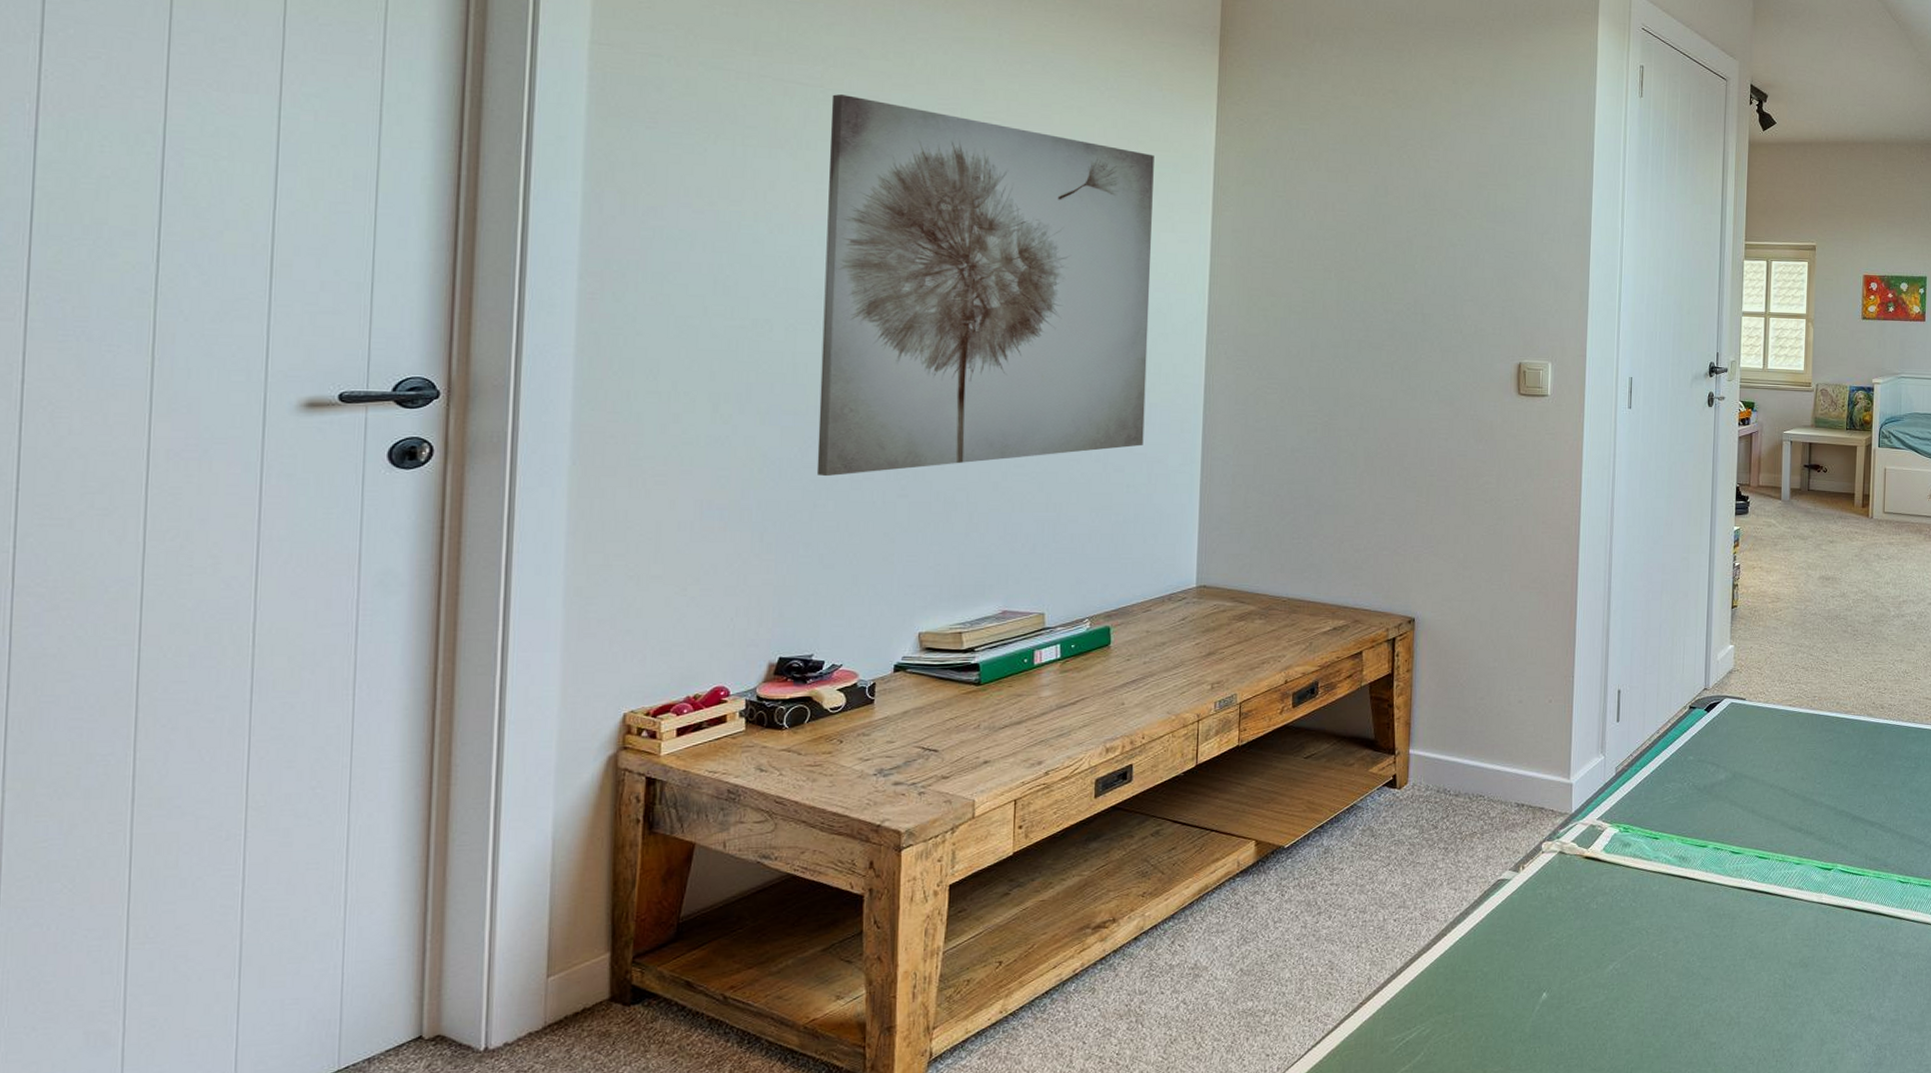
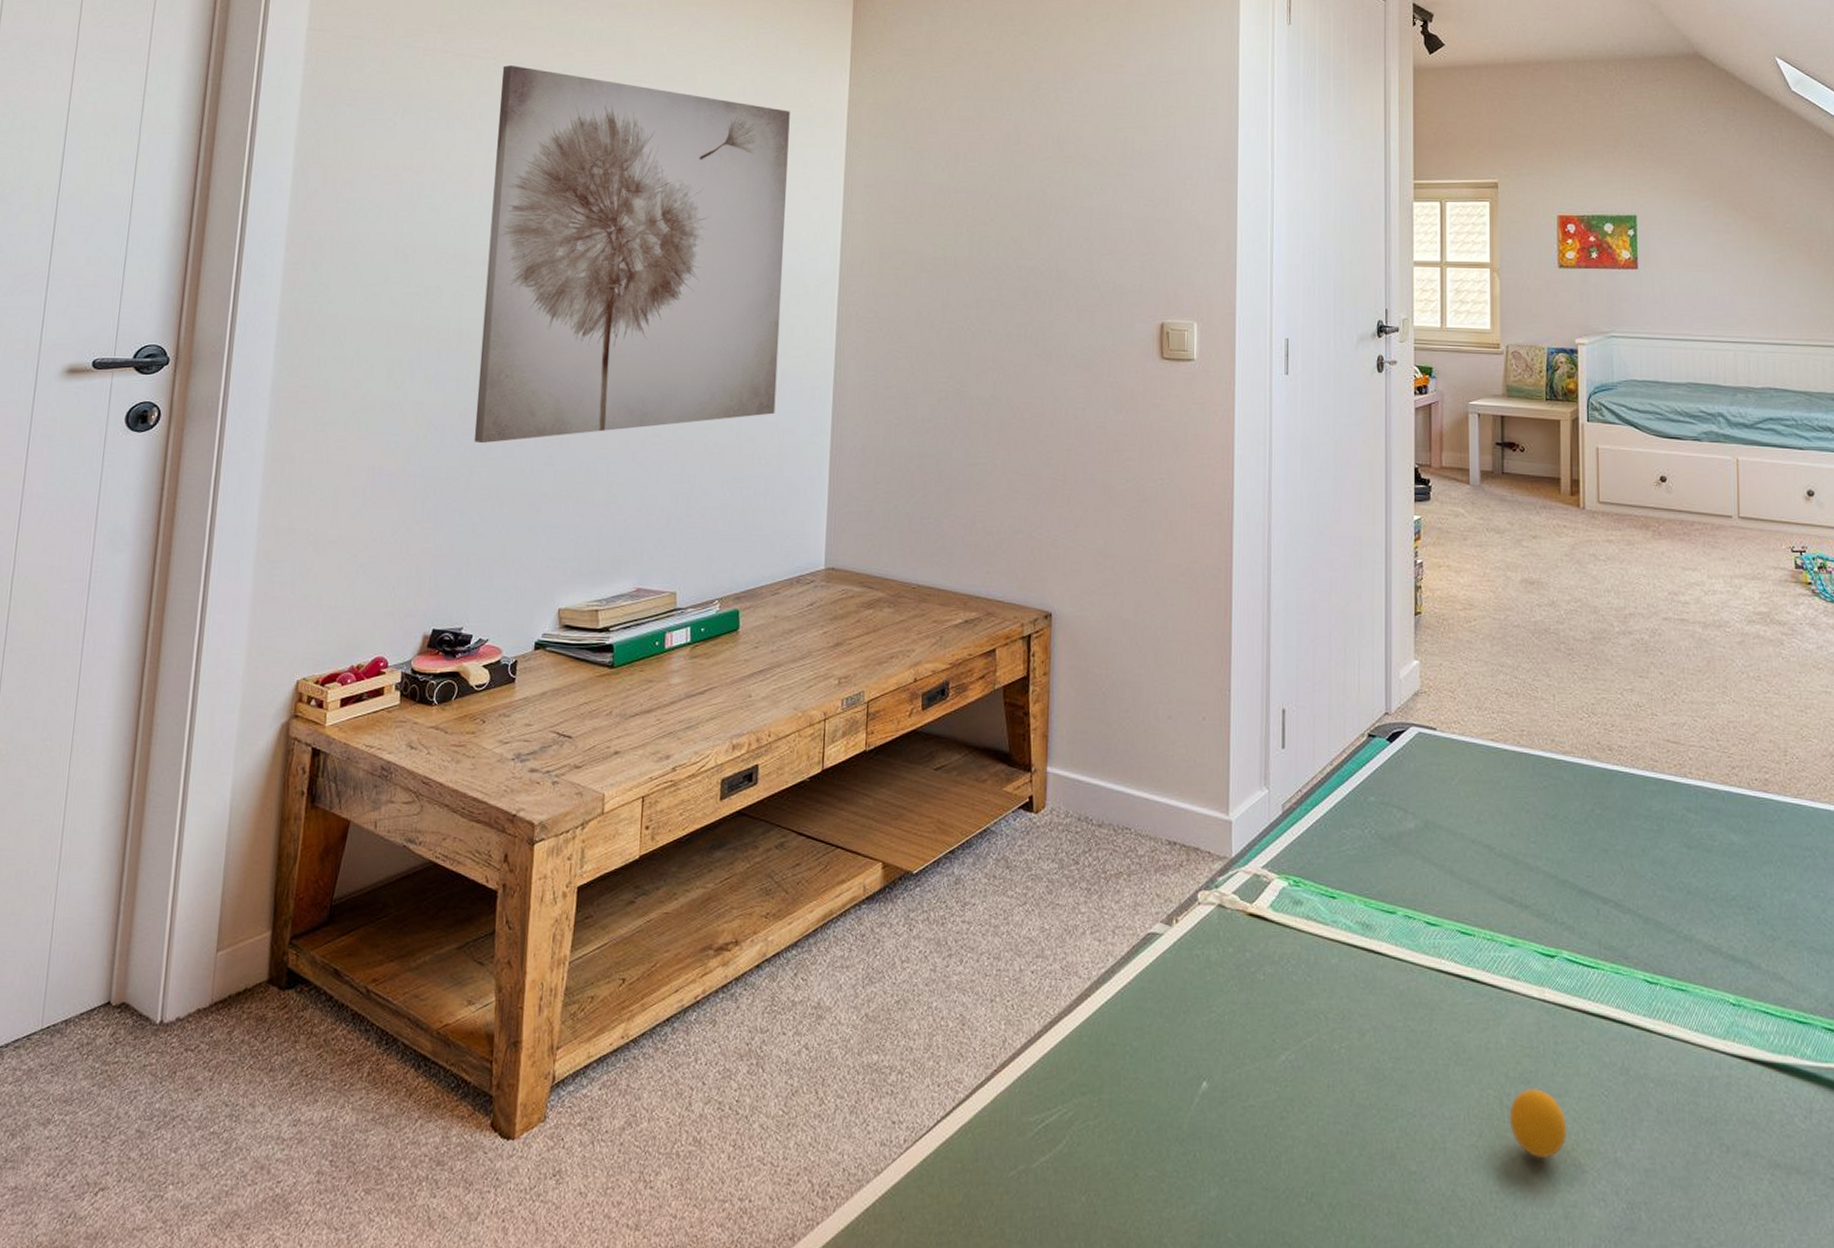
ping-pong ball: none [1790,970,1835,1022] -> present [1509,1088,1567,1159]

